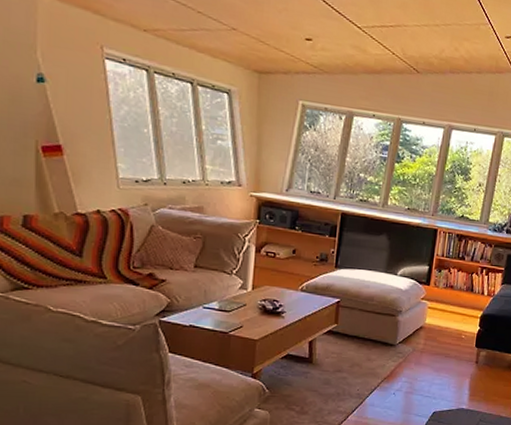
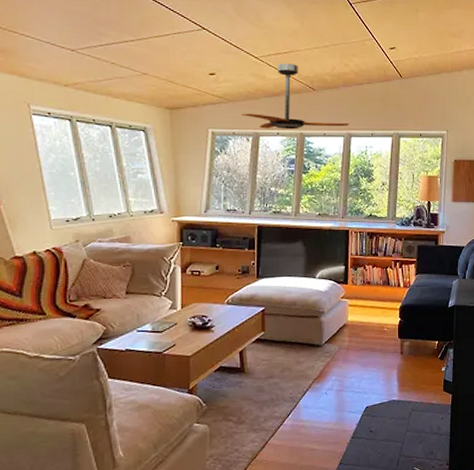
ceiling fan: none [336,37,451,117] -> present [241,63,349,130]

